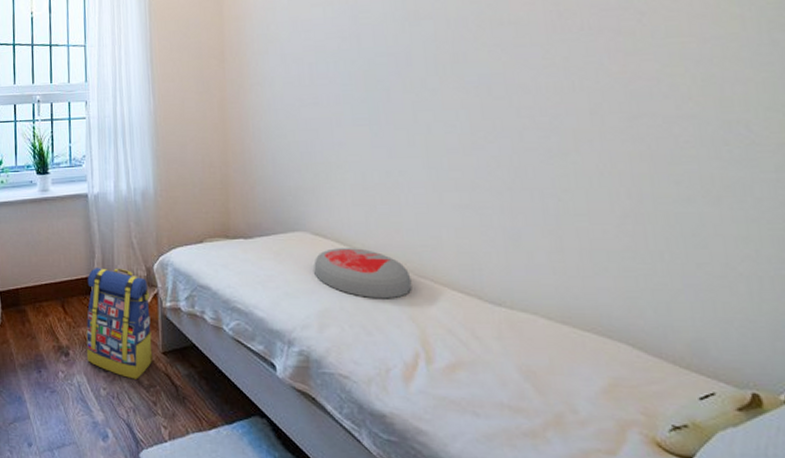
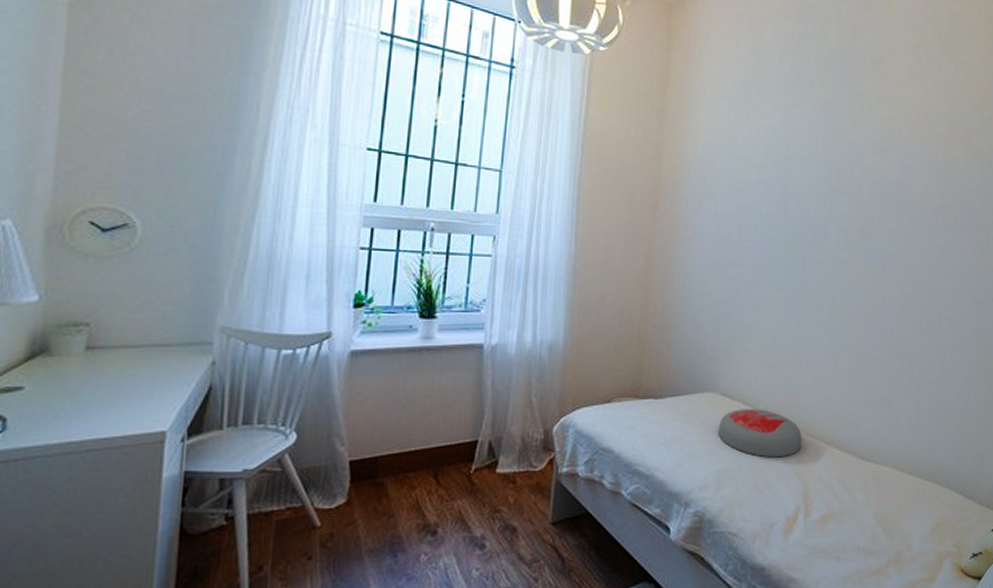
backpack: present [86,268,153,380] -> none [460,430,545,556]

